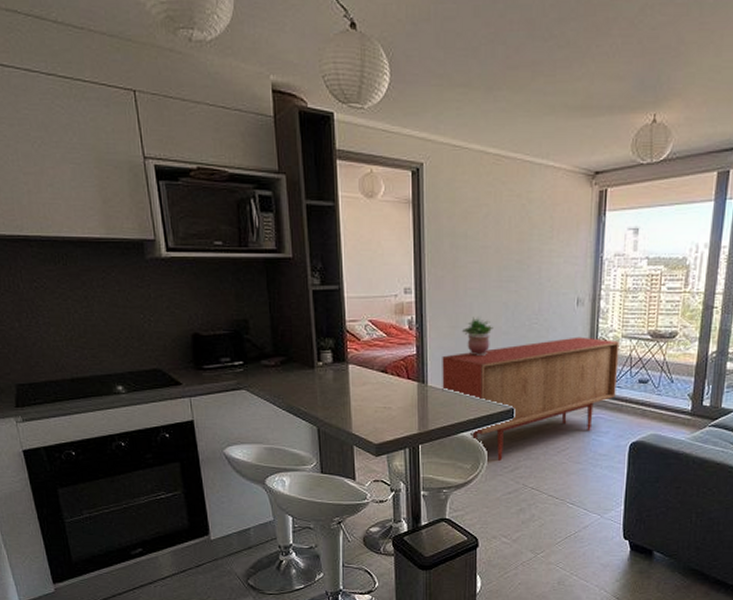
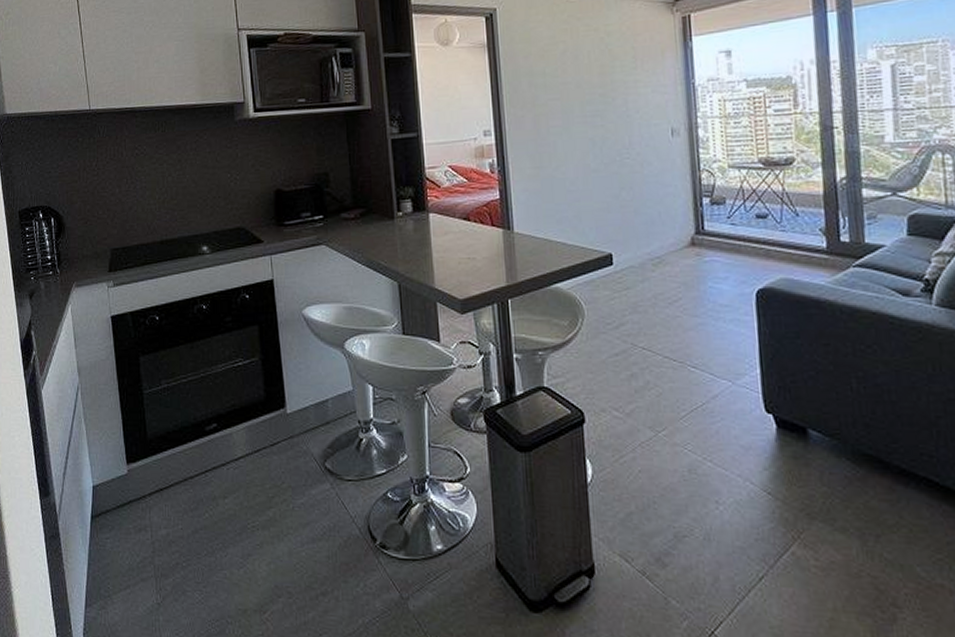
sideboard: present [442,337,620,461] -> none [527,169,731,315]
potted plant: present [461,317,493,357] -> none [546,155,581,198]

